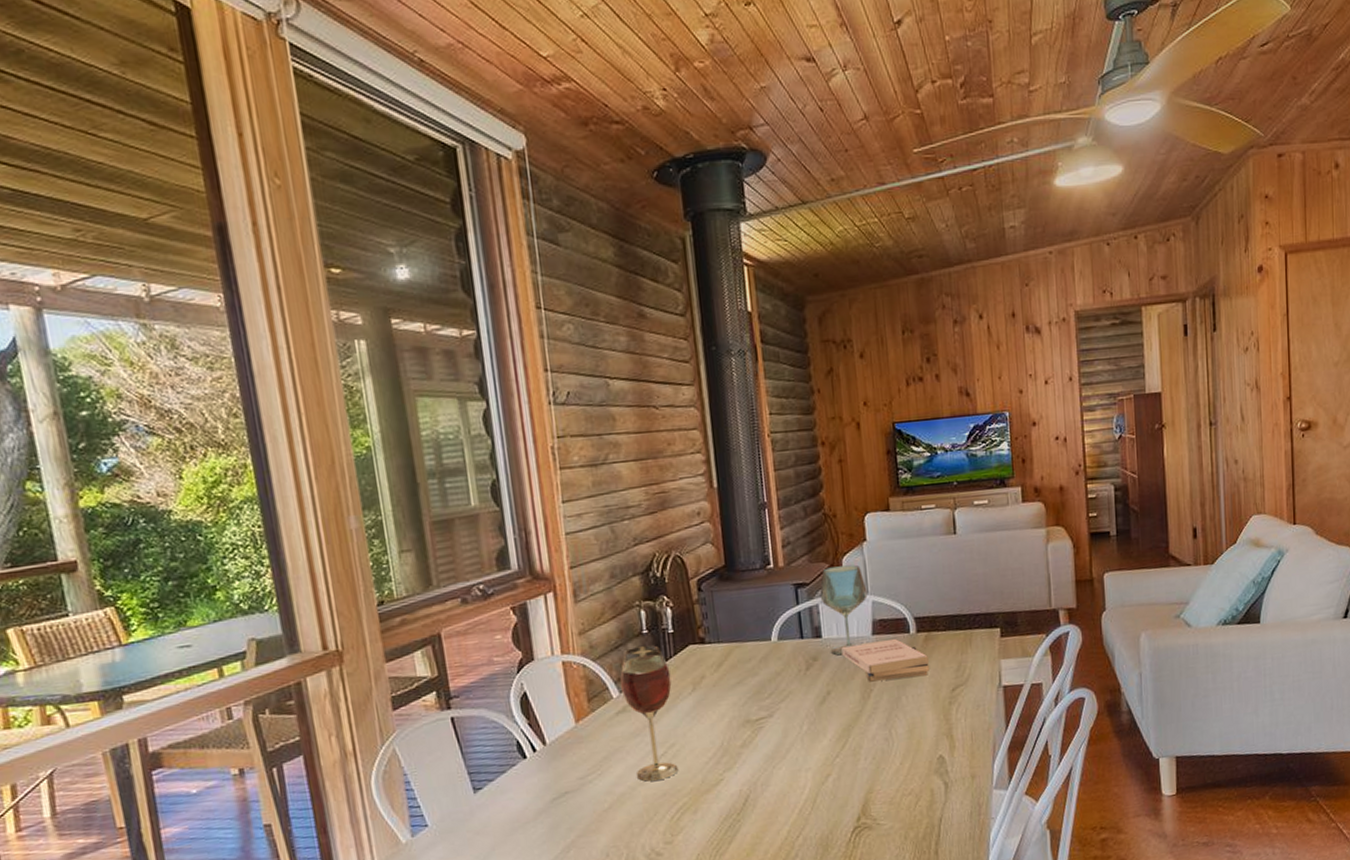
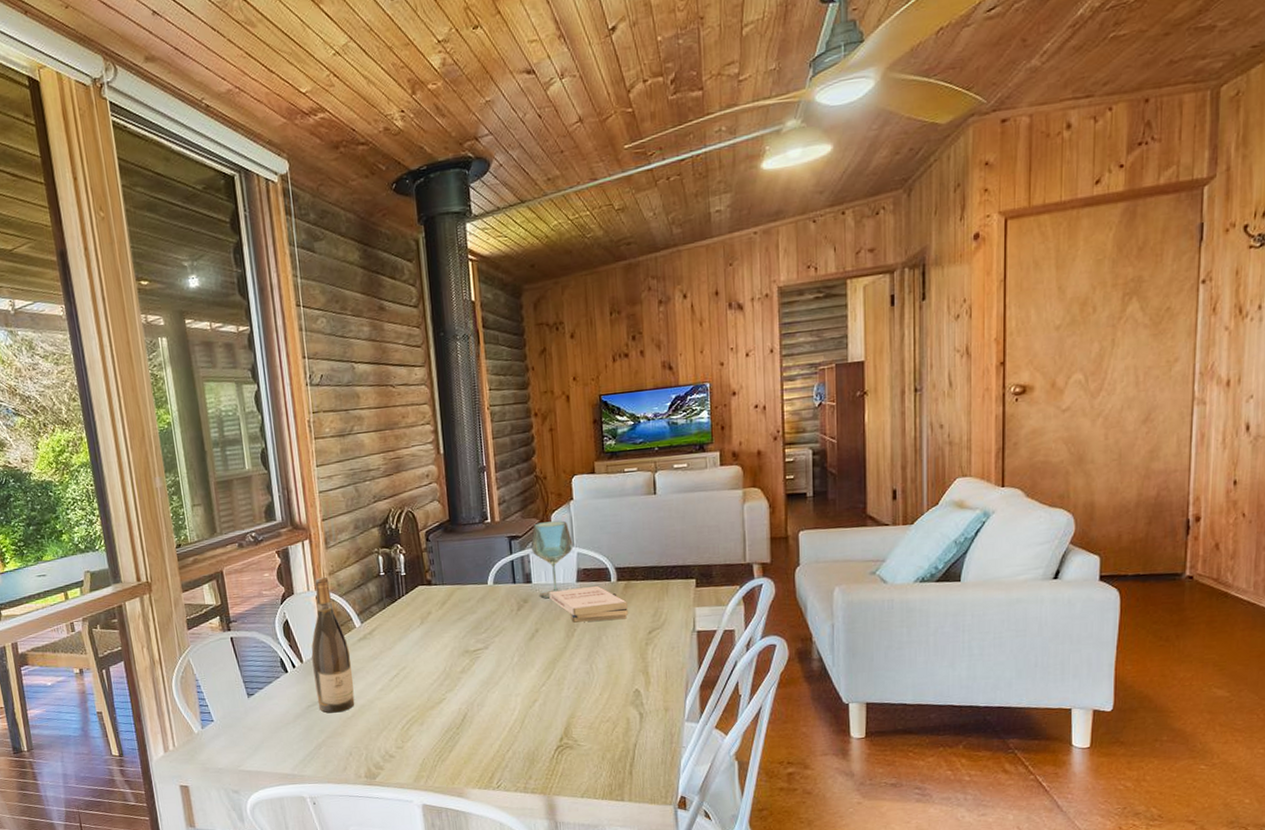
wine bottle: none [556,637,613,806] -> present [311,576,355,713]
wineglass: present [620,645,677,782] -> none [361,585,408,697]

